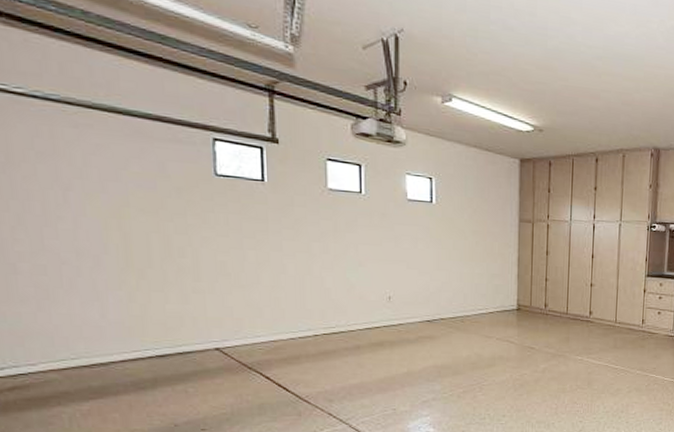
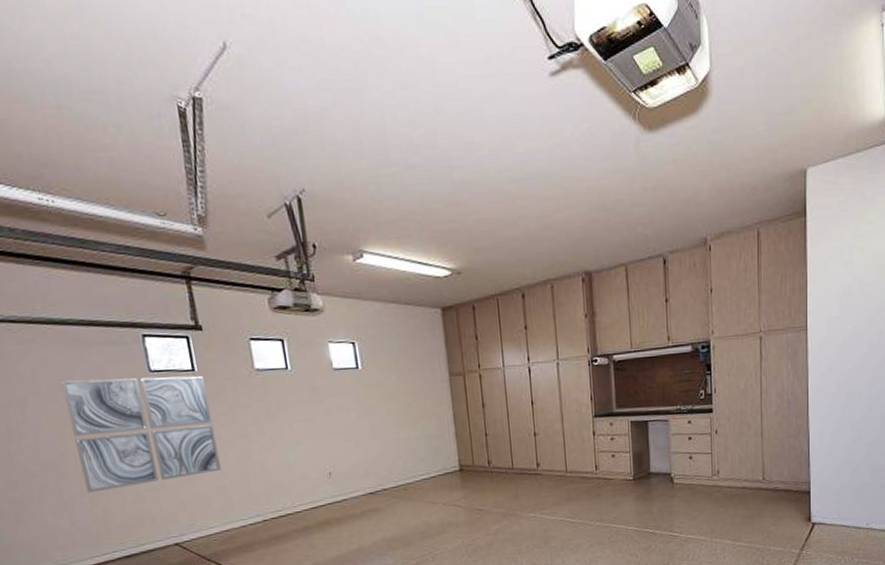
wall art: none [114,170,277,287] -> present [60,375,222,493]

